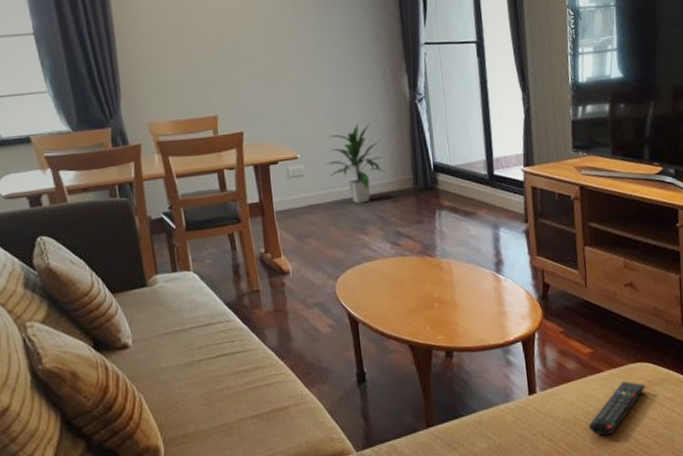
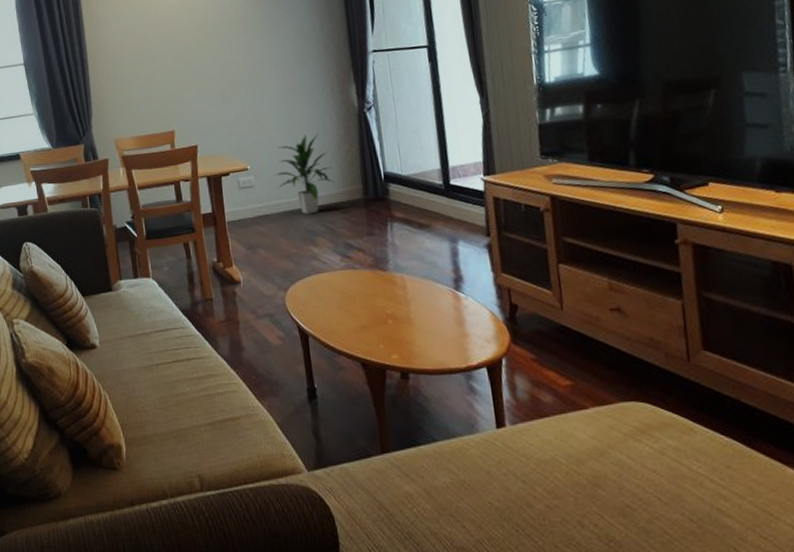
remote control: present [588,381,645,436] -> none [570,422,642,485]

